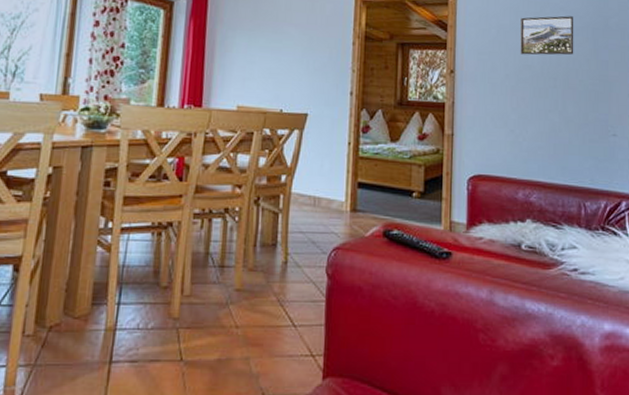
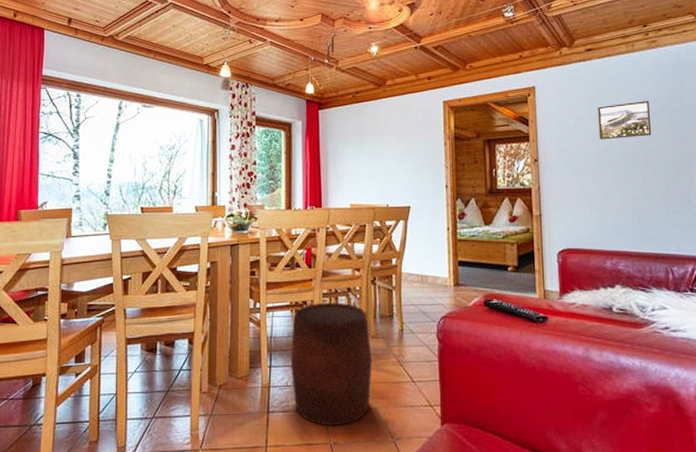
stool: none [145,224,248,380] -> present [290,302,372,426]

